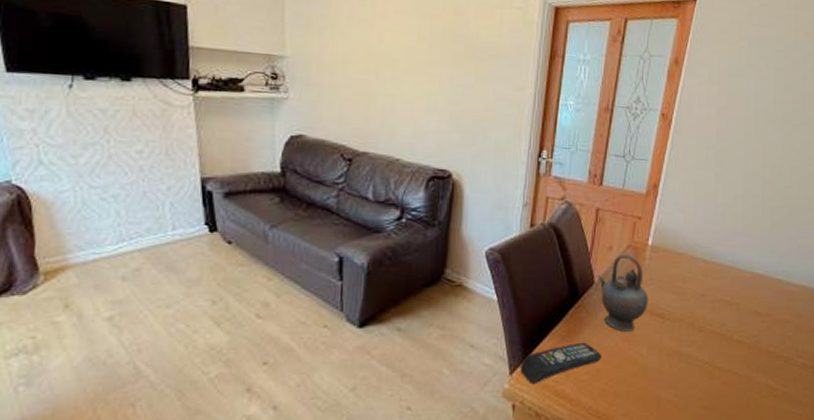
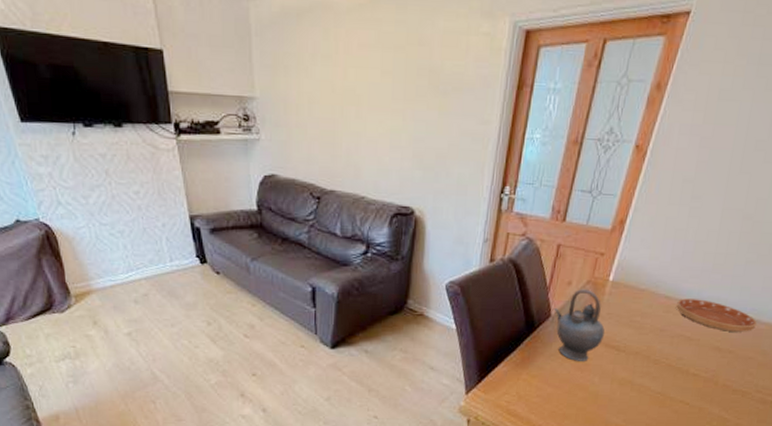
remote control: present [520,342,602,385] -> none [475,369,554,404]
saucer: none [714,262,788,295] -> present [676,298,757,332]

